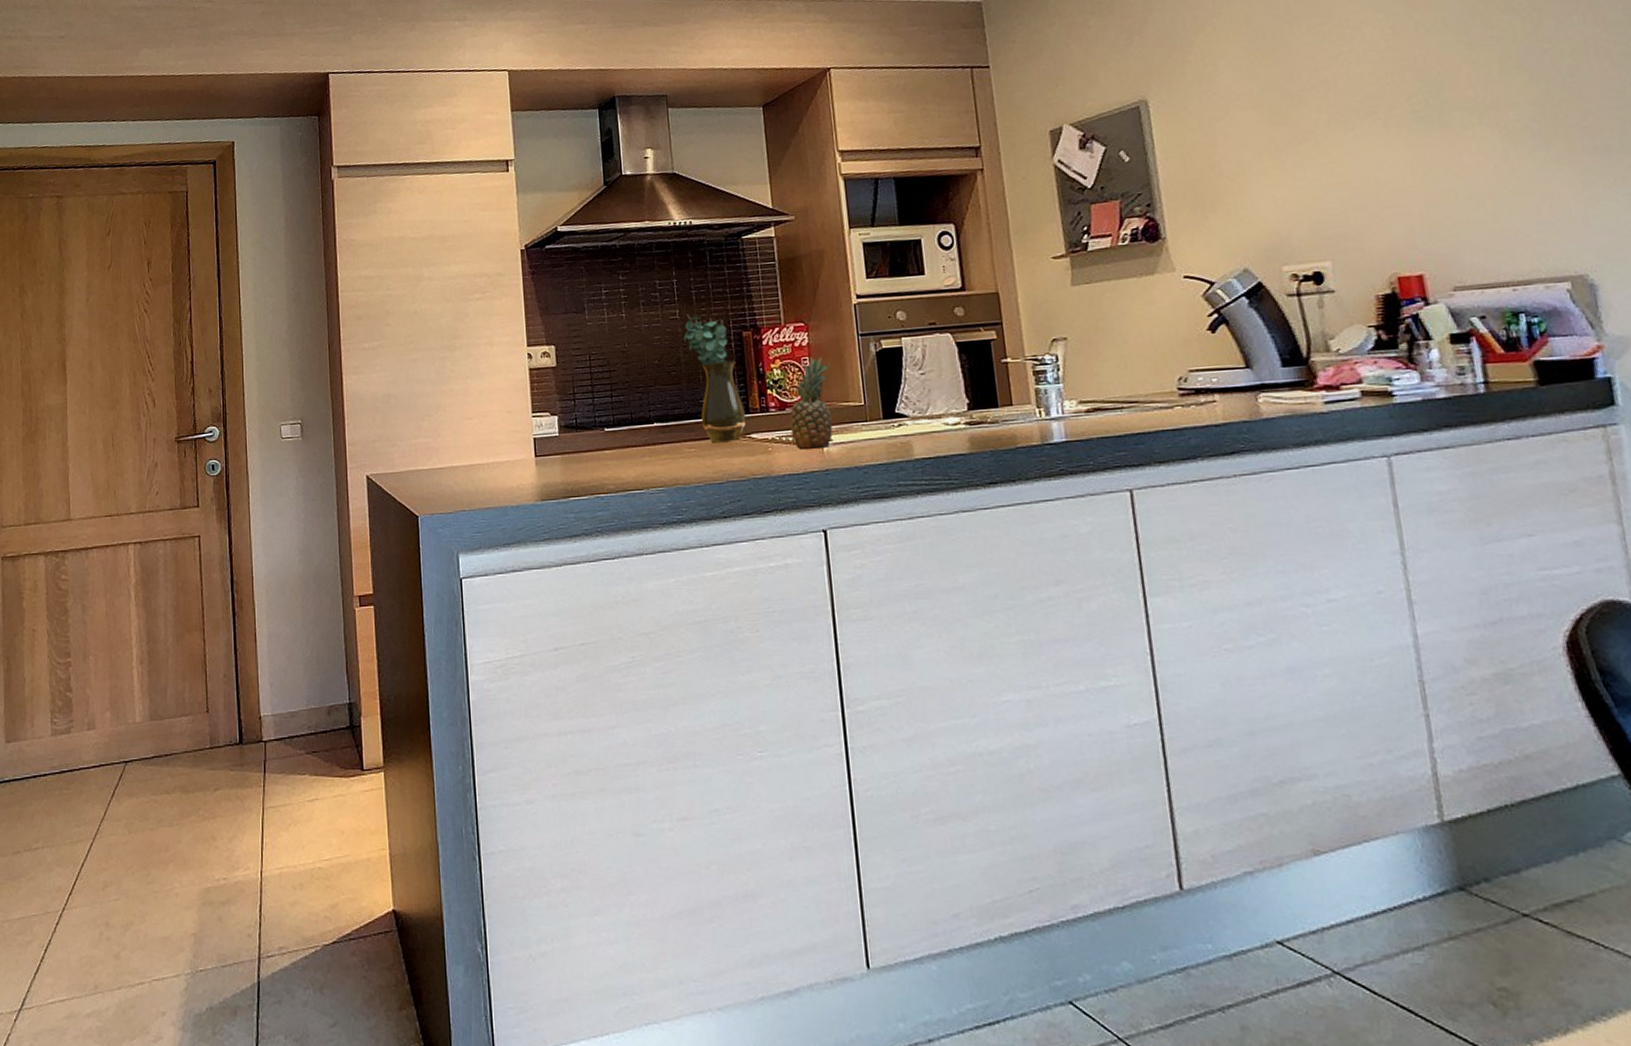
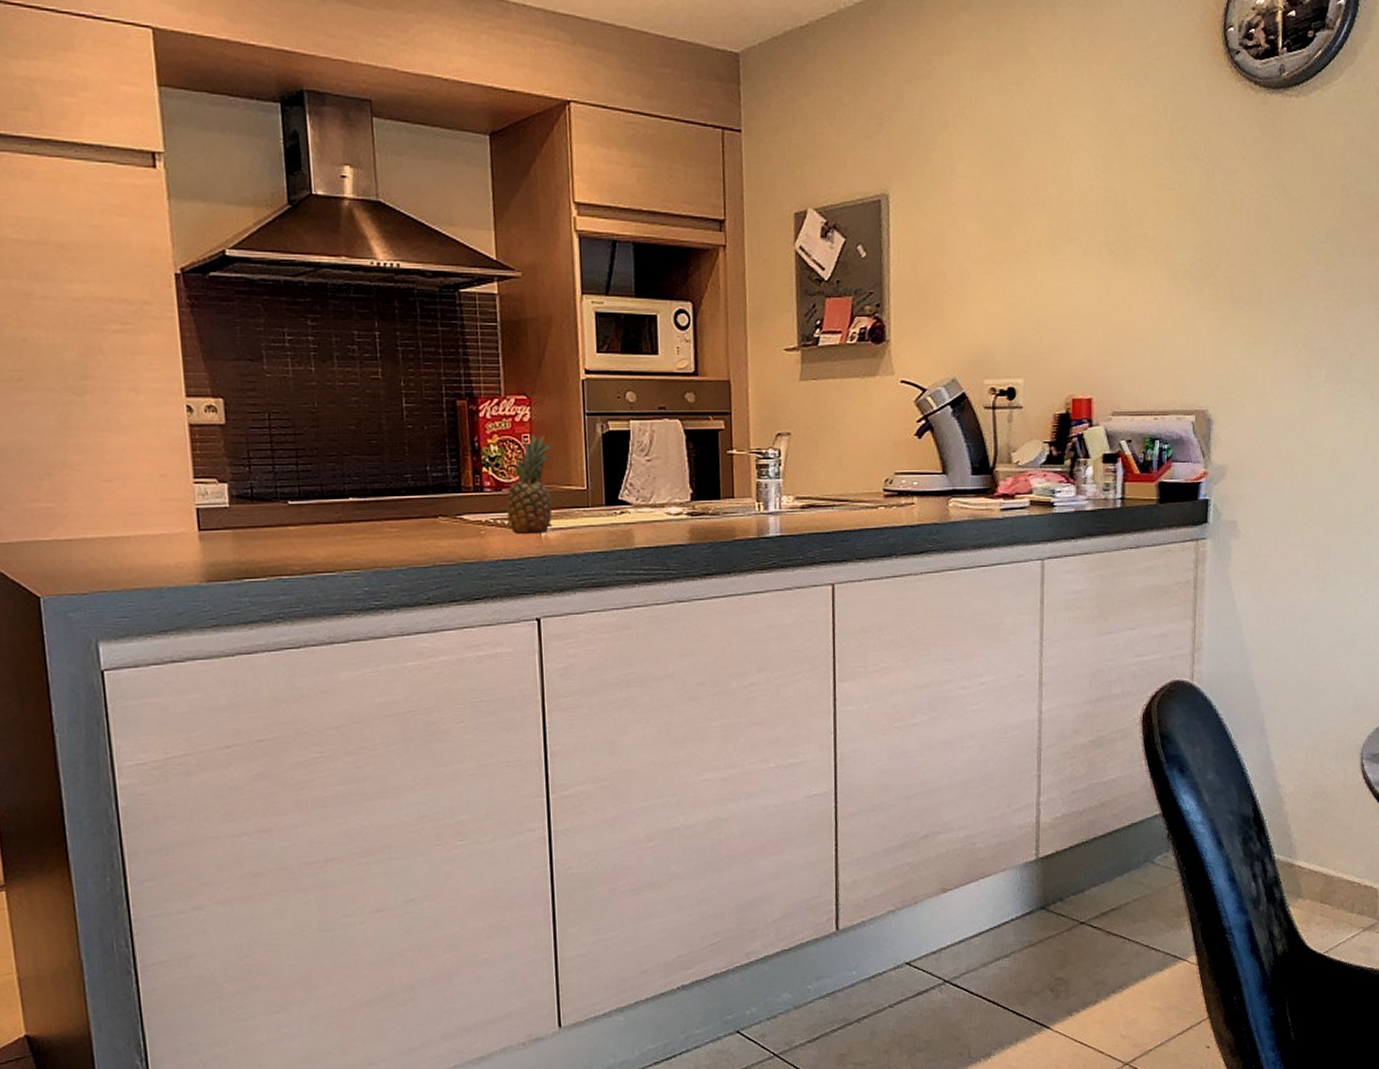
vase: present [684,314,746,443] -> none [387,374,458,523]

